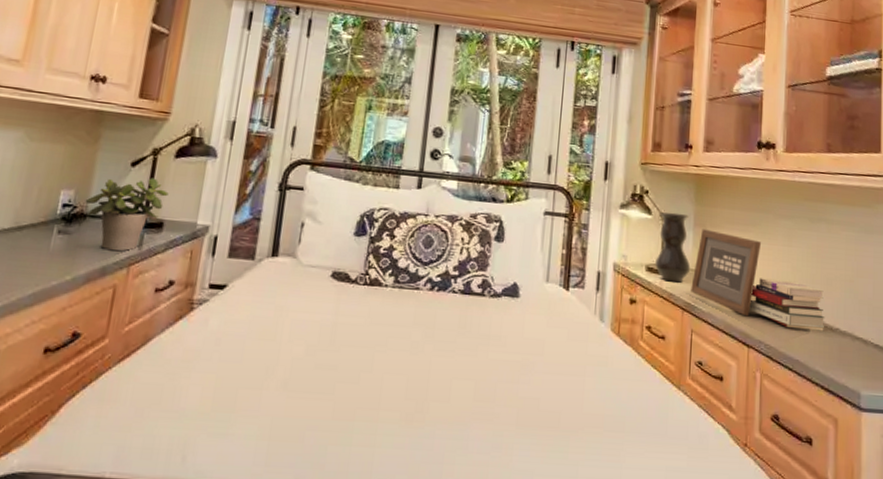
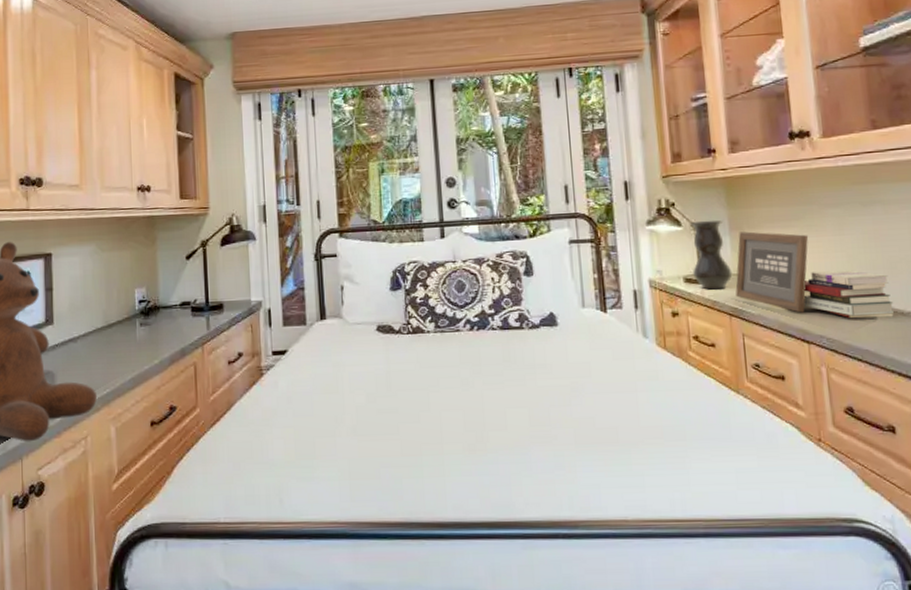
potted plant: present [85,178,169,252] -> none [156,267,222,334]

